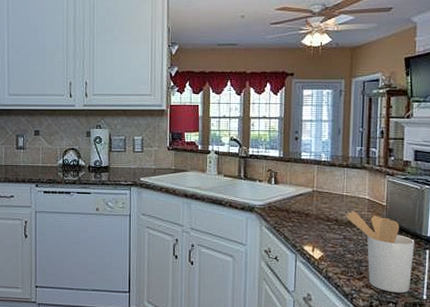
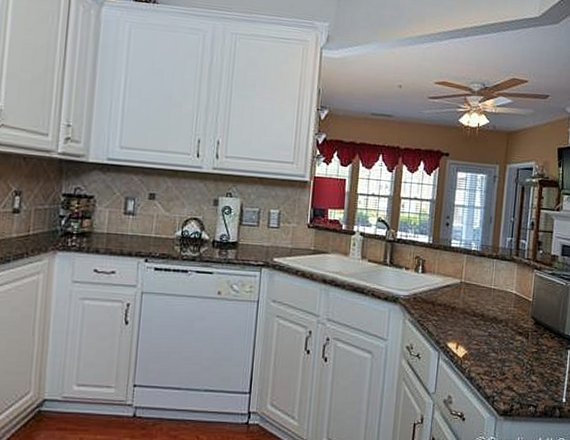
utensil holder: present [345,211,415,293] -> none [491,306,558,396]

